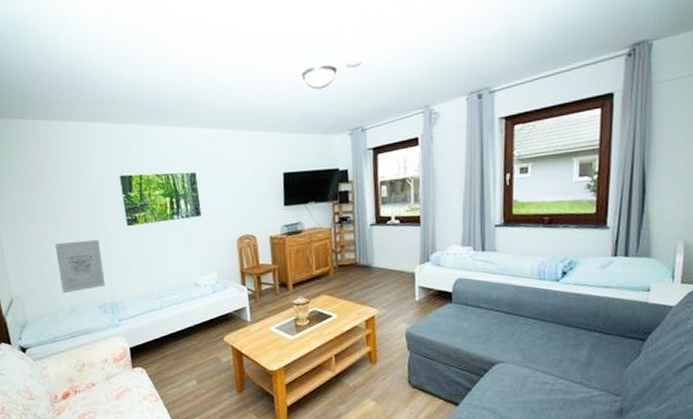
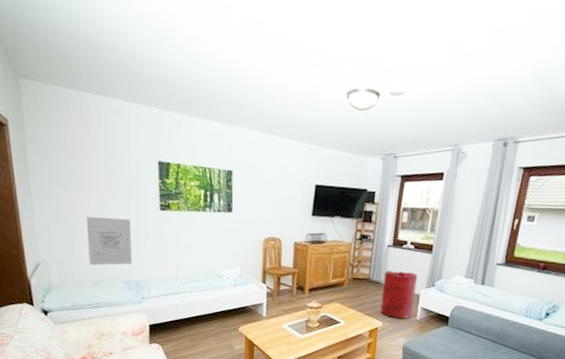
laundry hamper: none [371,249,410,302] -> present [380,271,417,319]

